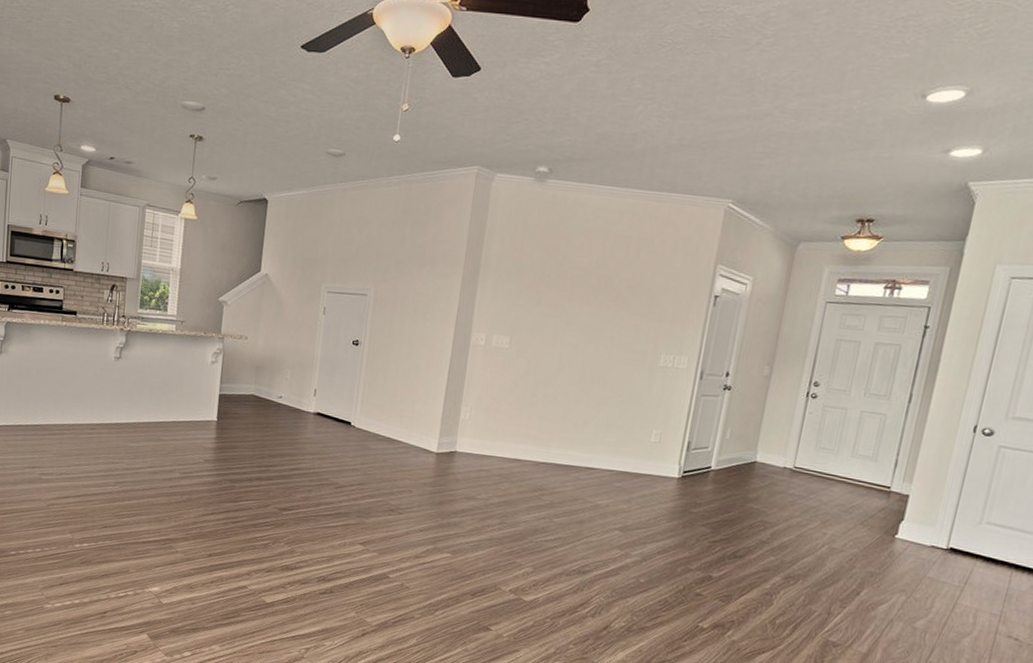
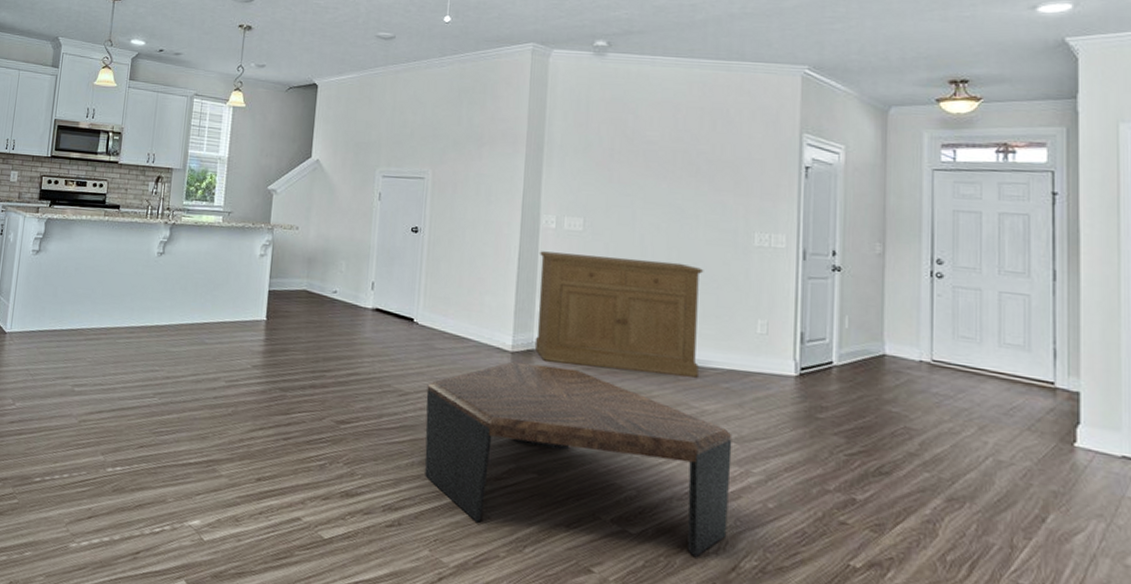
coffee table: none [355,461,618,619] -> present [425,361,732,557]
sideboard: none [457,365,613,478] -> present [534,251,704,378]

